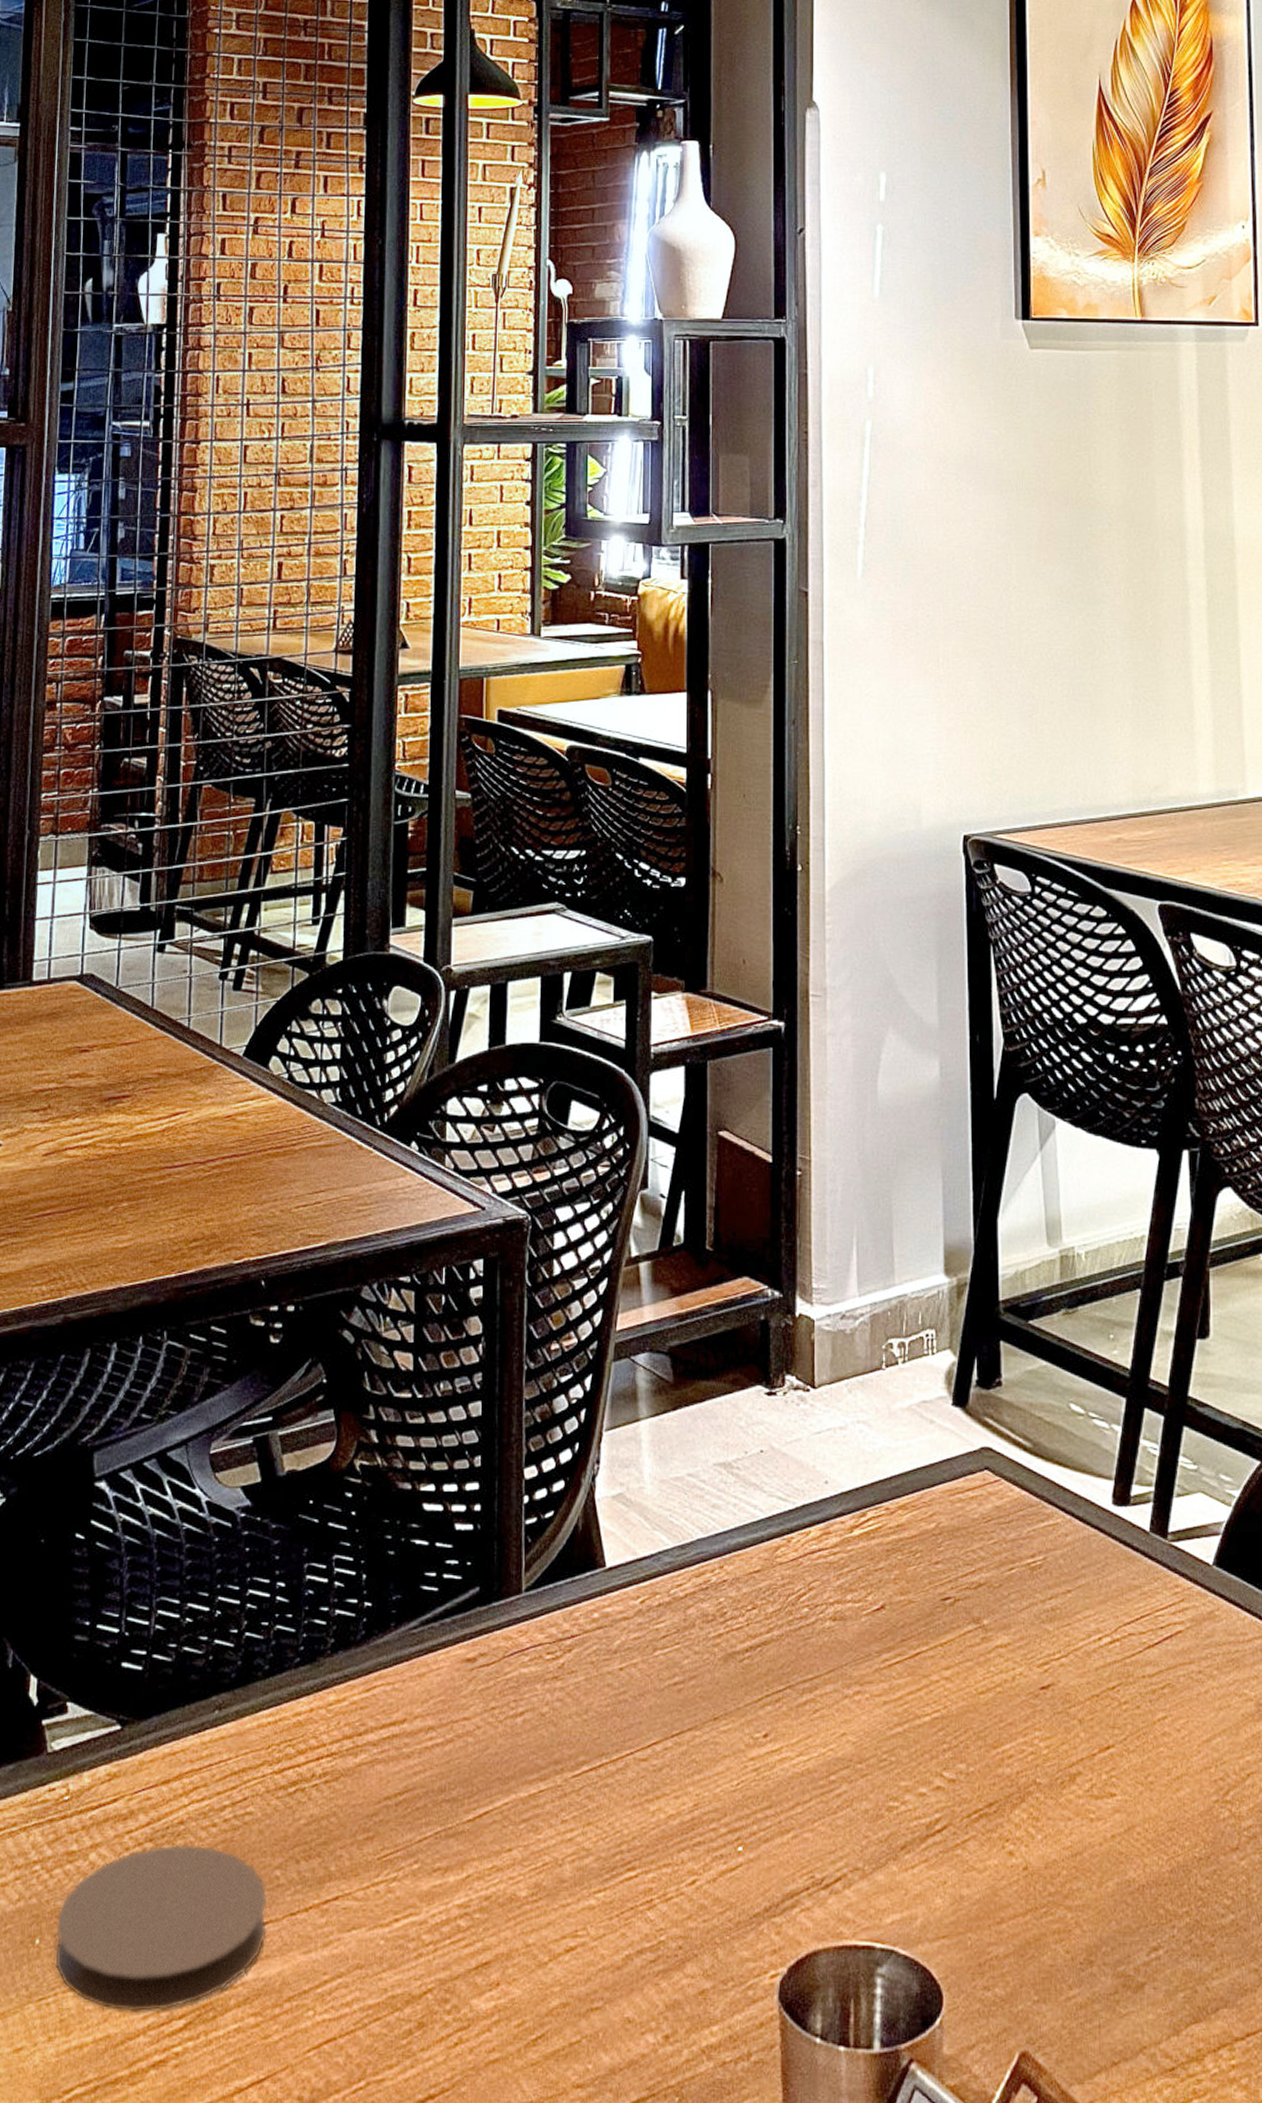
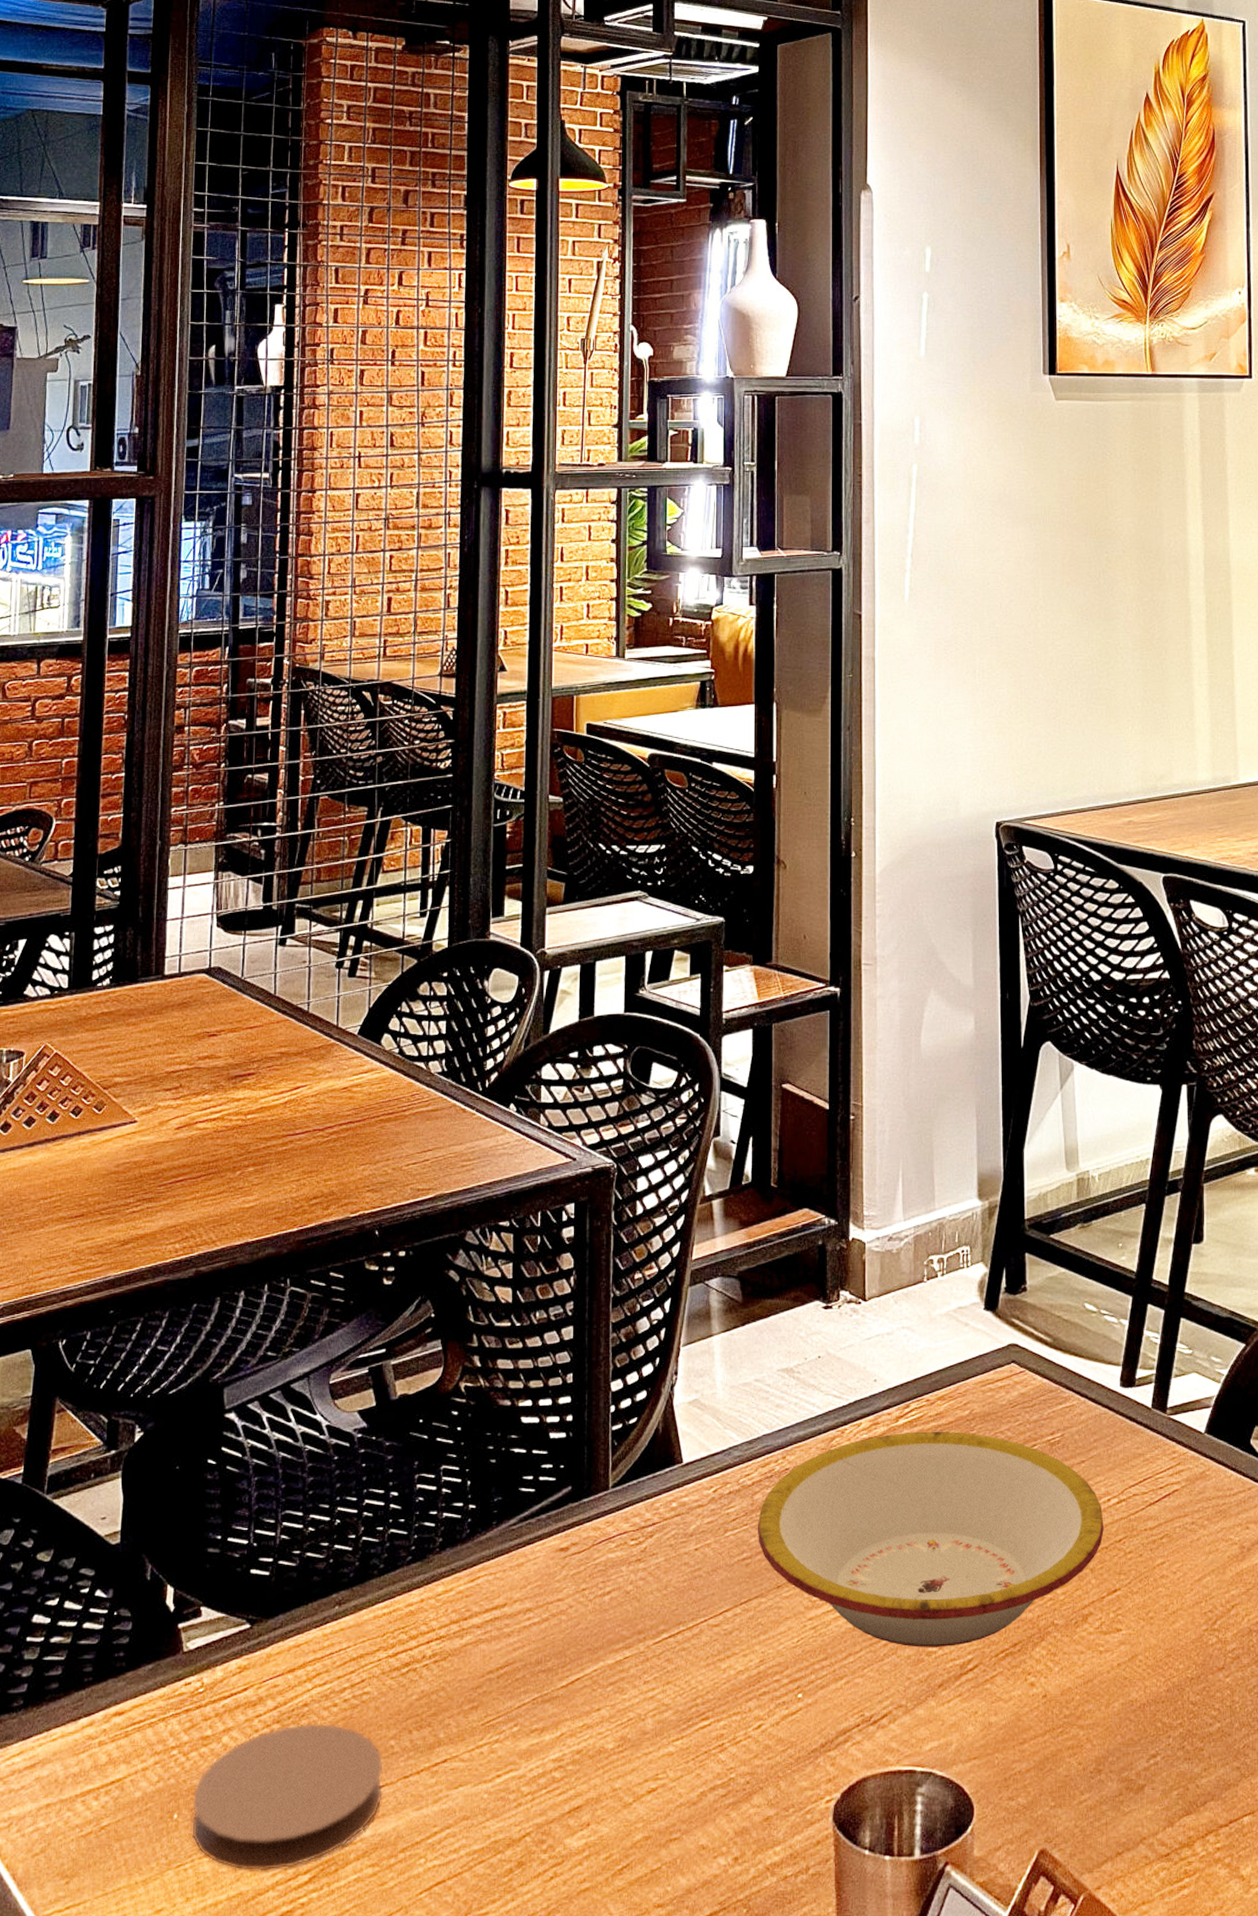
bowl: none [690,1545,1094,1802] -> present [757,1431,1104,1648]

